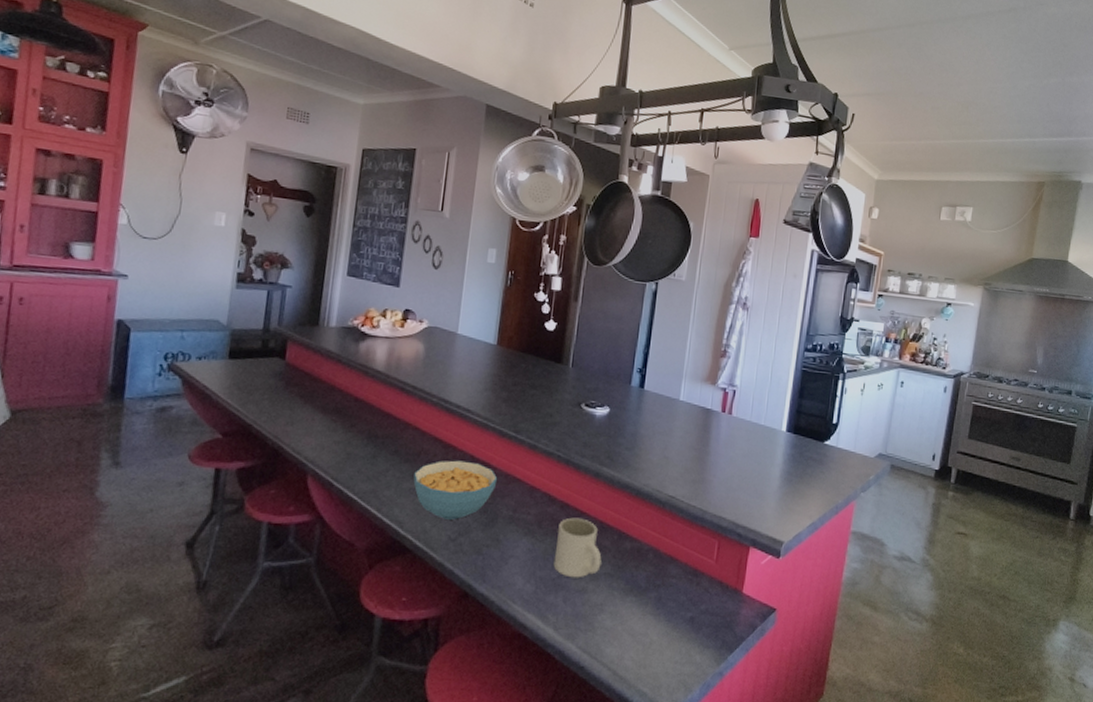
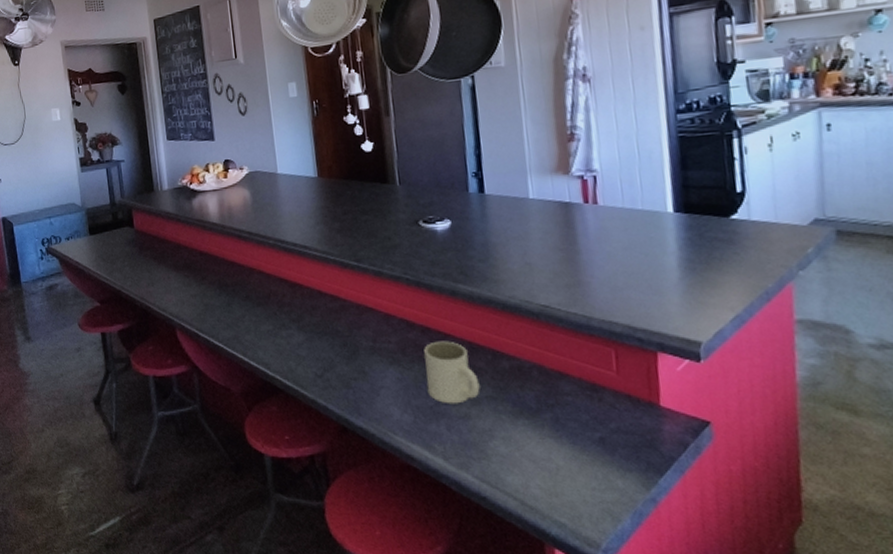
cereal bowl: present [413,460,498,520] -> none [268,297,350,357]

